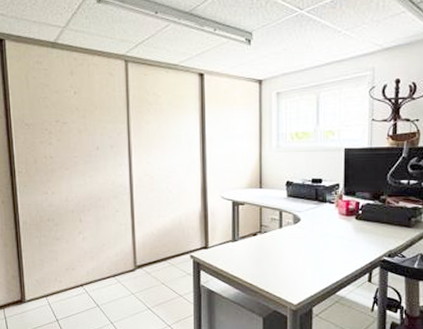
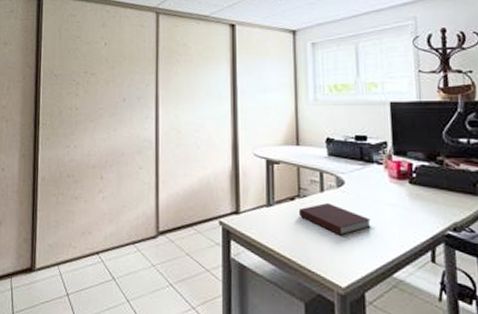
notebook: none [259,238,321,264] -> present [298,203,371,236]

